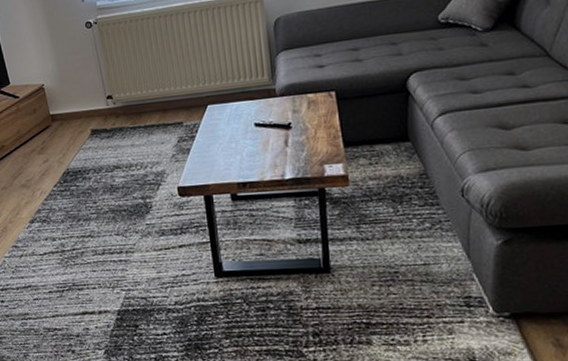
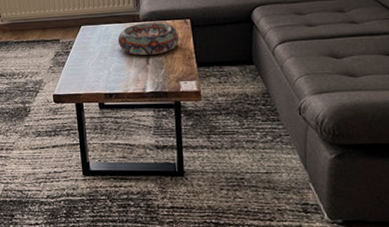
decorative bowl: none [250,97,323,137] -> present [117,22,180,56]

